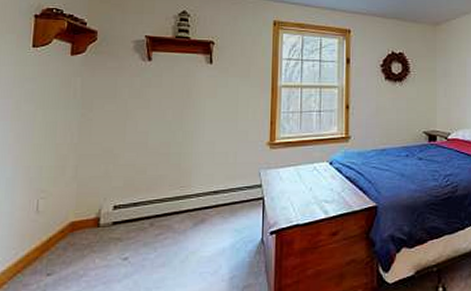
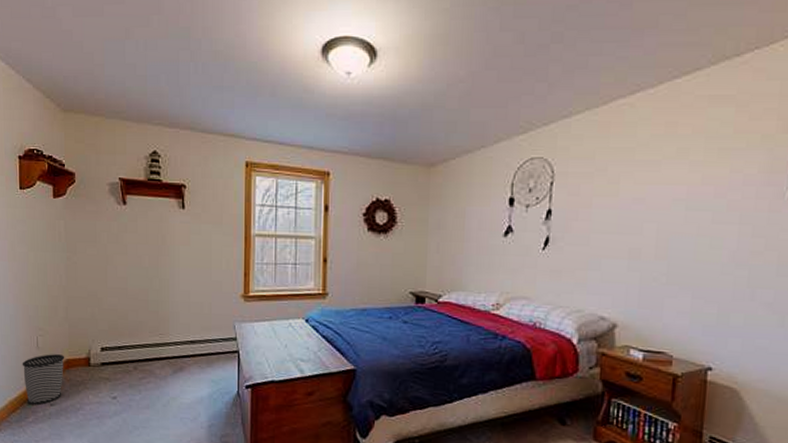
wastebasket: none [15,217,70,278] -> present [22,354,65,405]

